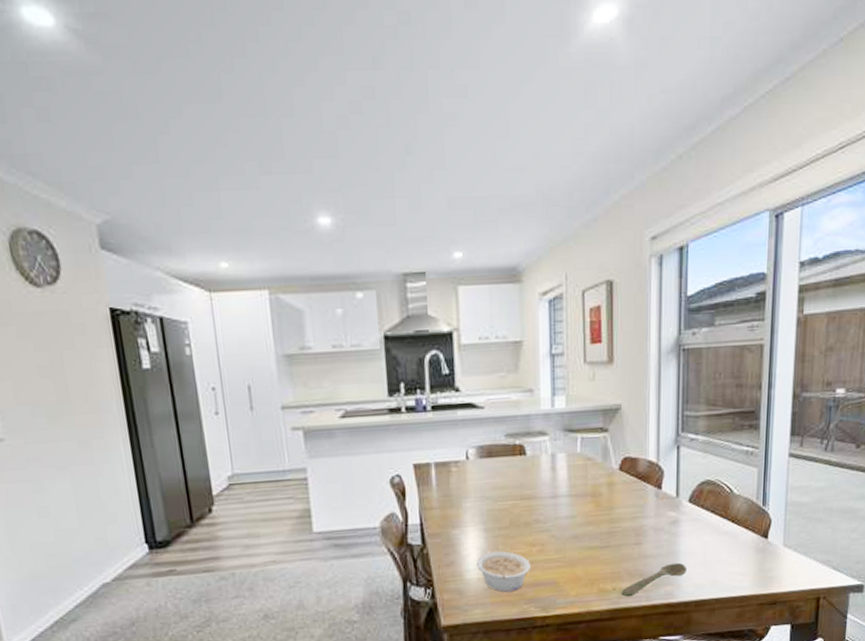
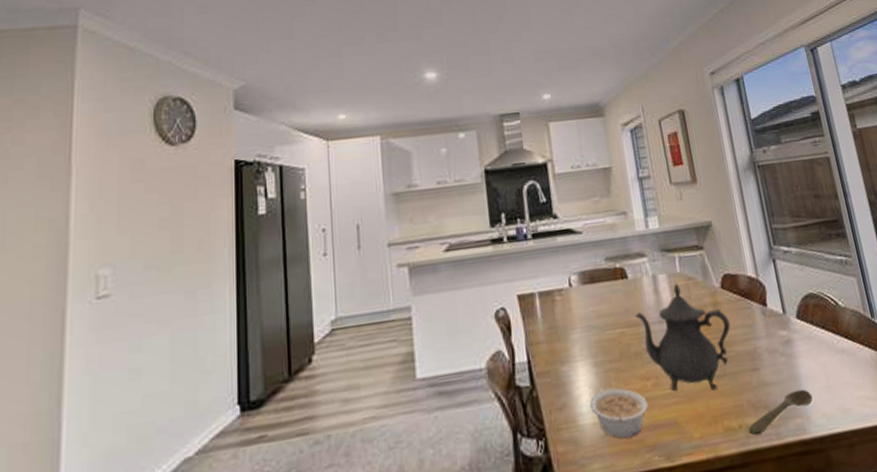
teapot: none [528,462,621,559] -> present [634,283,731,392]

